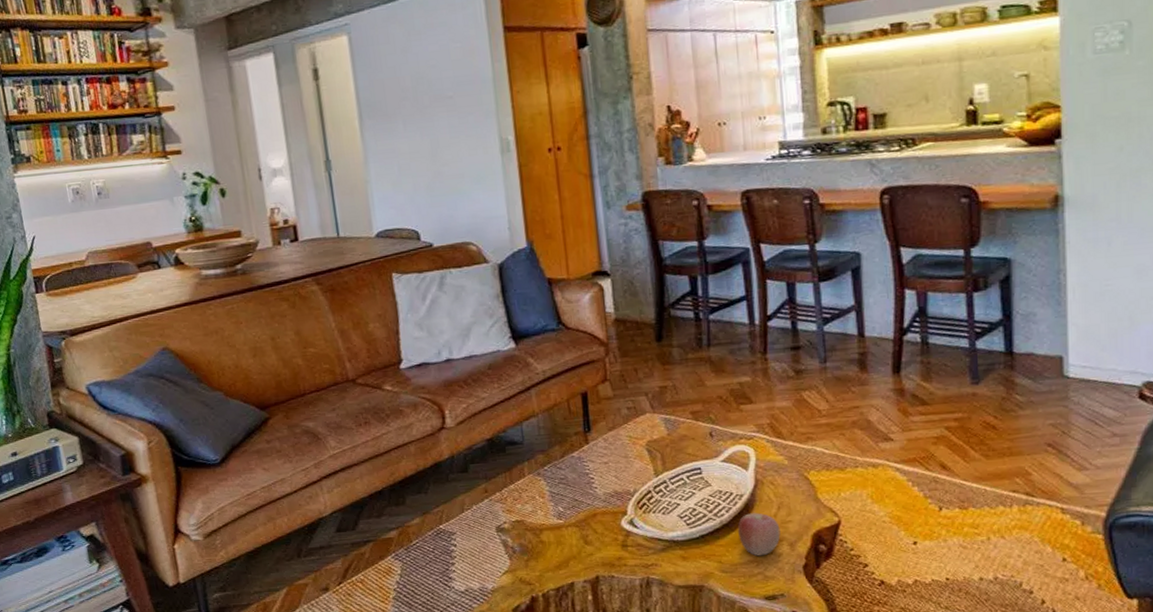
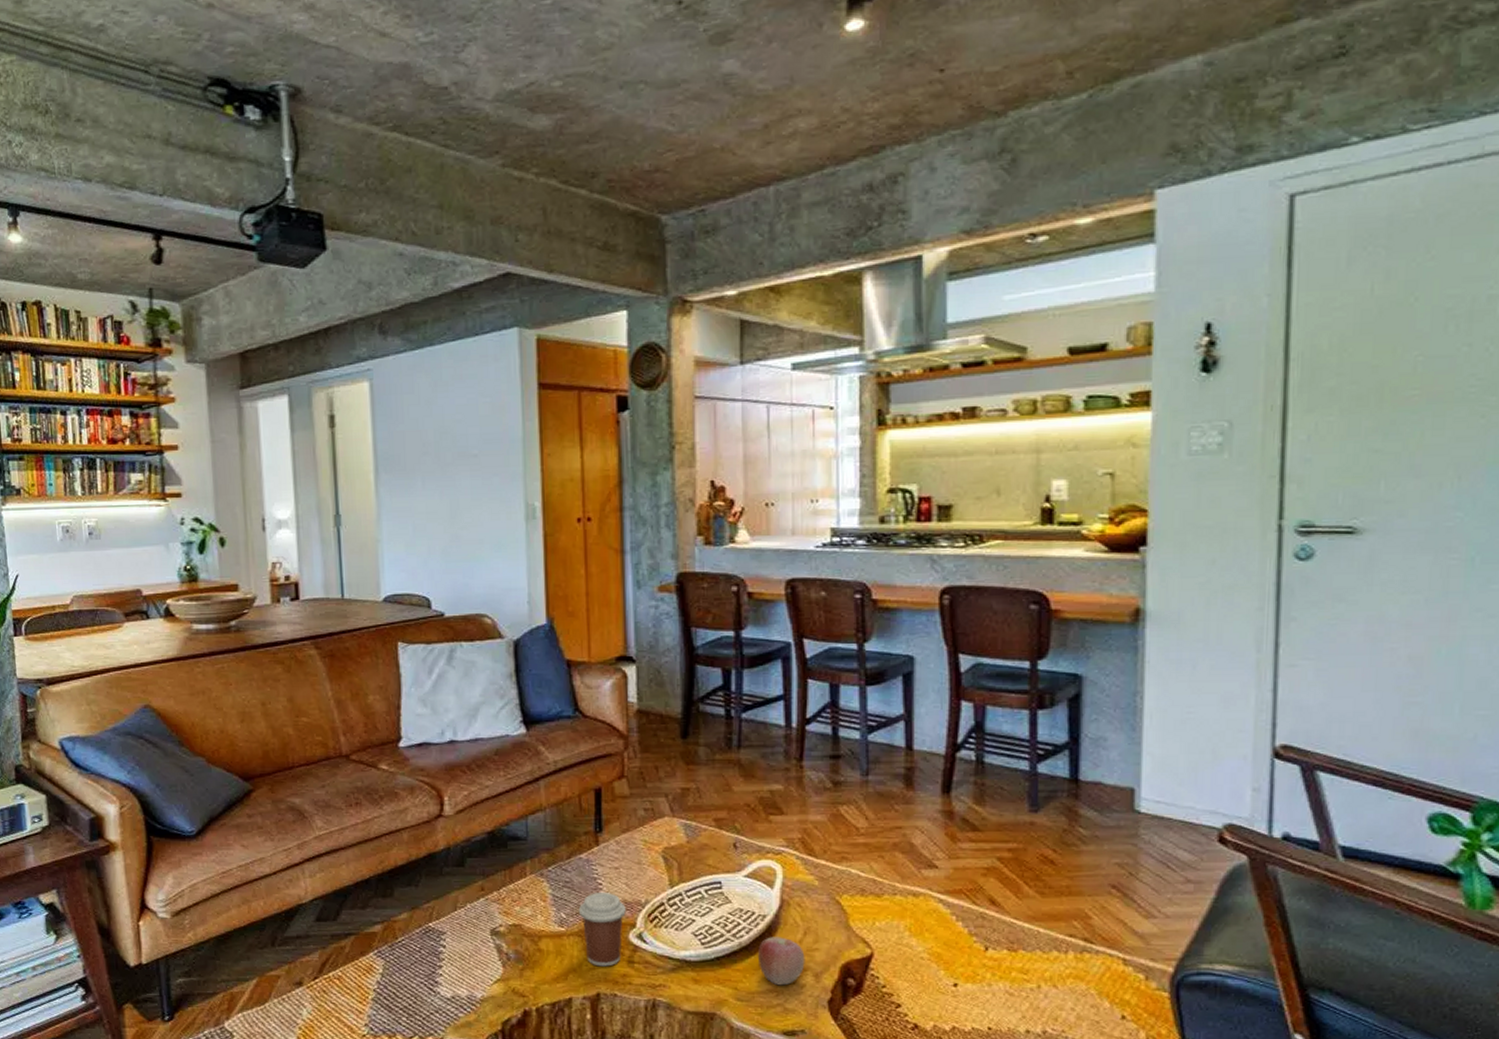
coffee cup: none [574,485,617,553] -> present [578,893,626,967]

